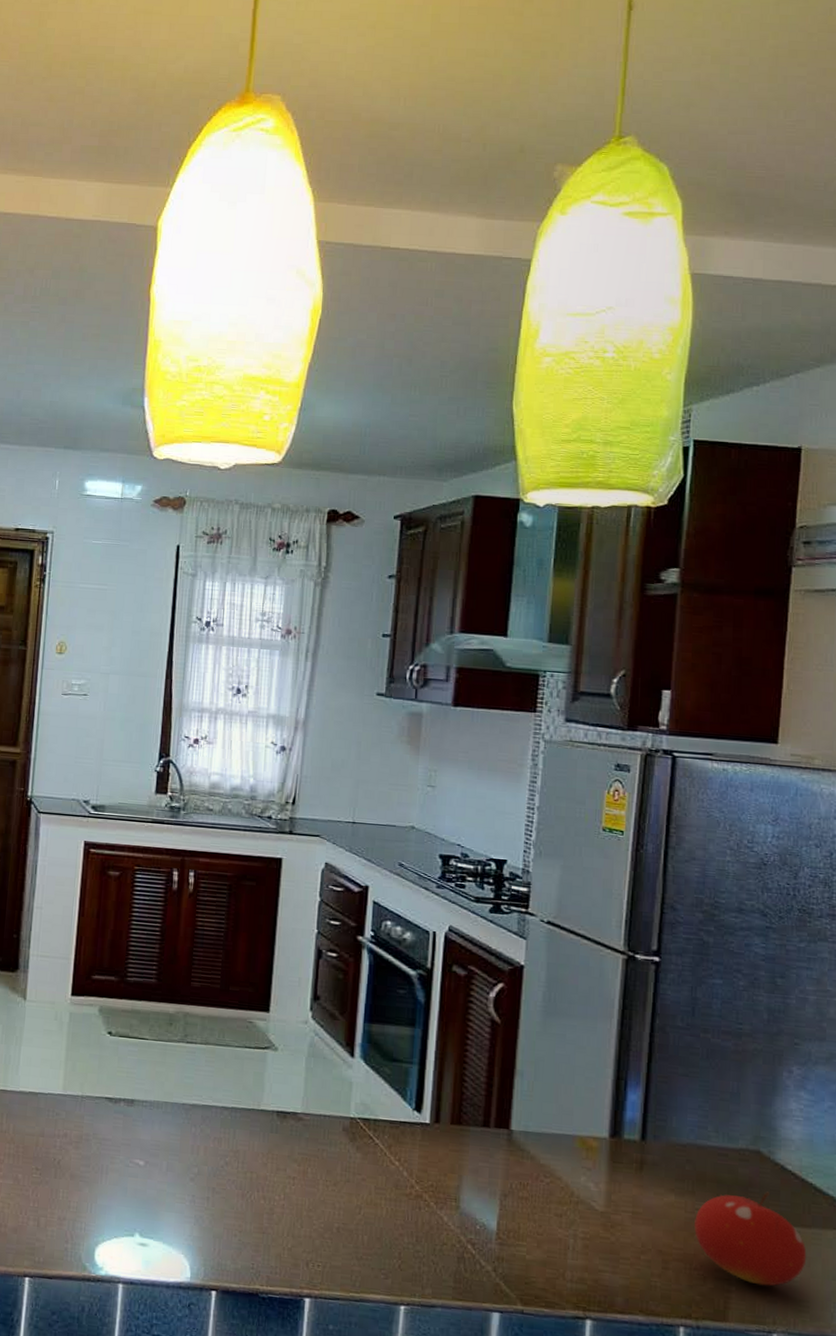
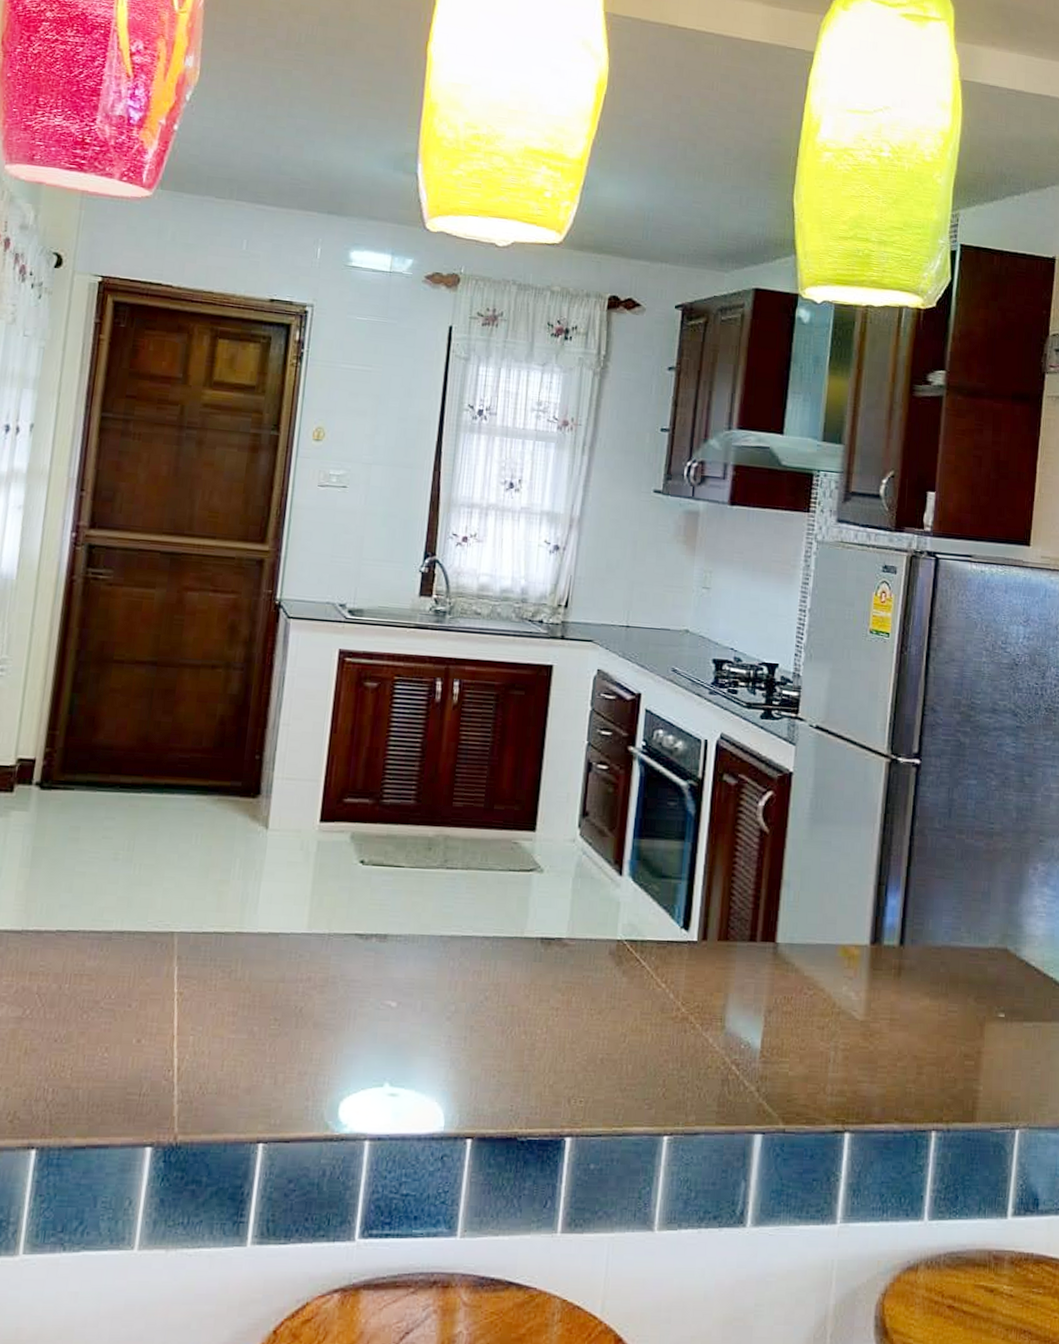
fruit: present [693,1191,807,1287] -> none [946,989,1047,1083]

